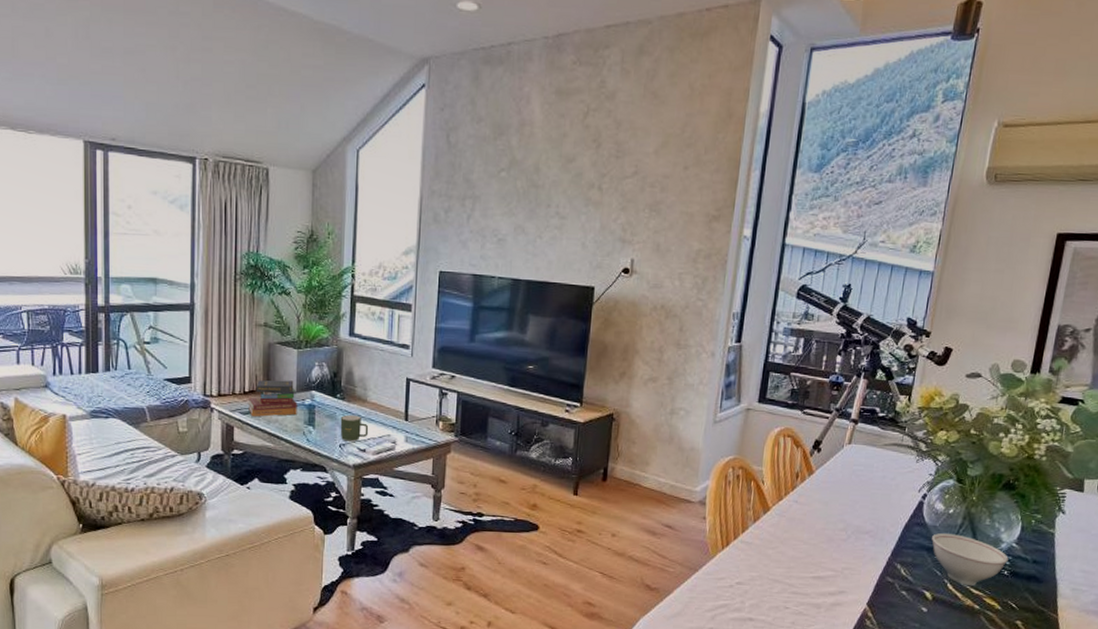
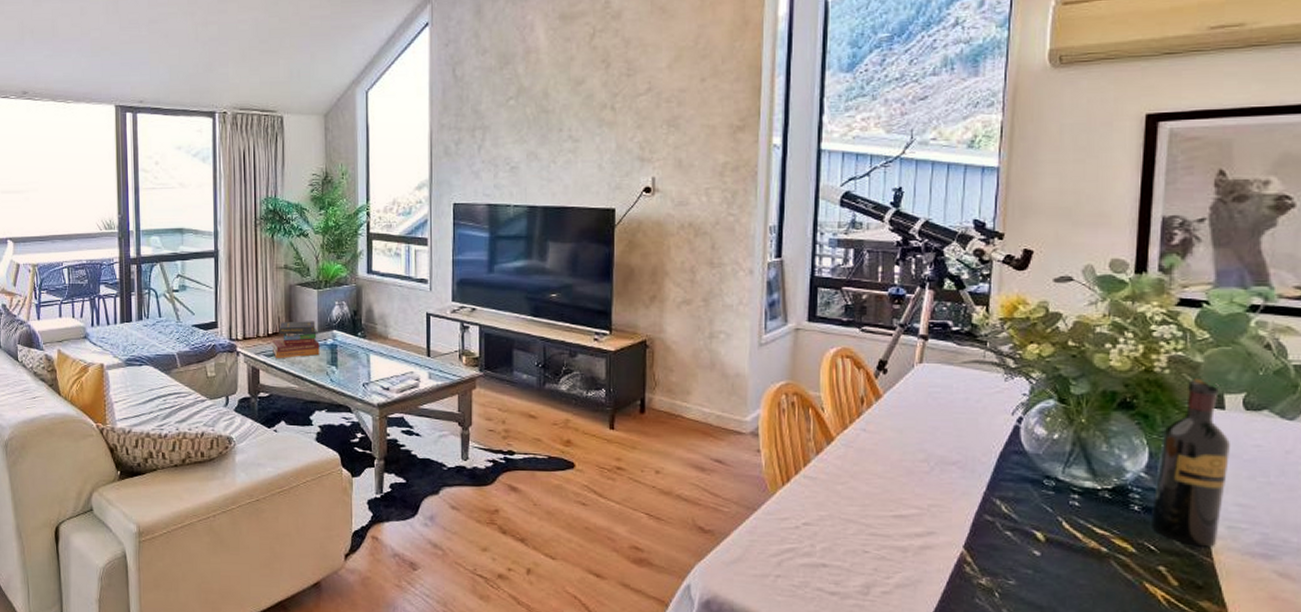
mug: present [340,414,369,442] -> none [362,353,391,380]
bowl: present [932,533,1009,587] -> none [1036,463,1137,525]
wine bottle: none [1014,465,1084,605] -> present [1150,378,1231,547]

